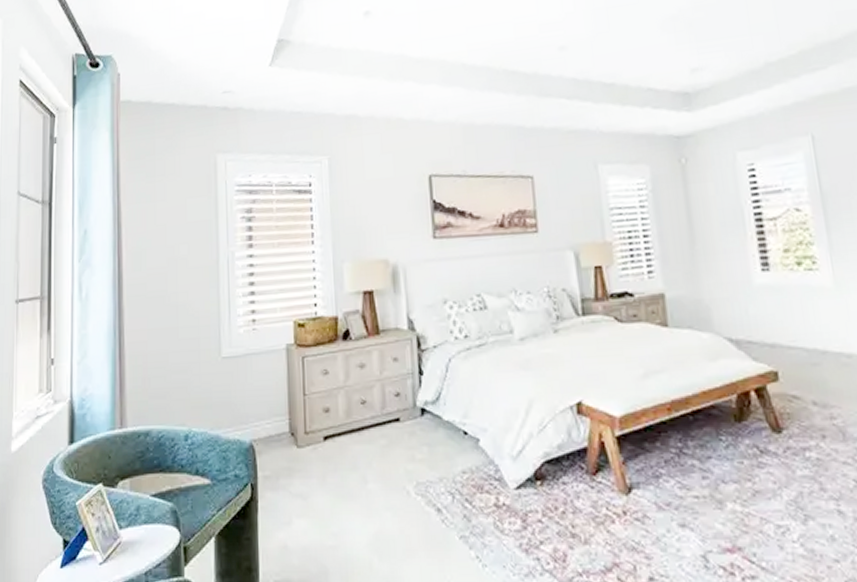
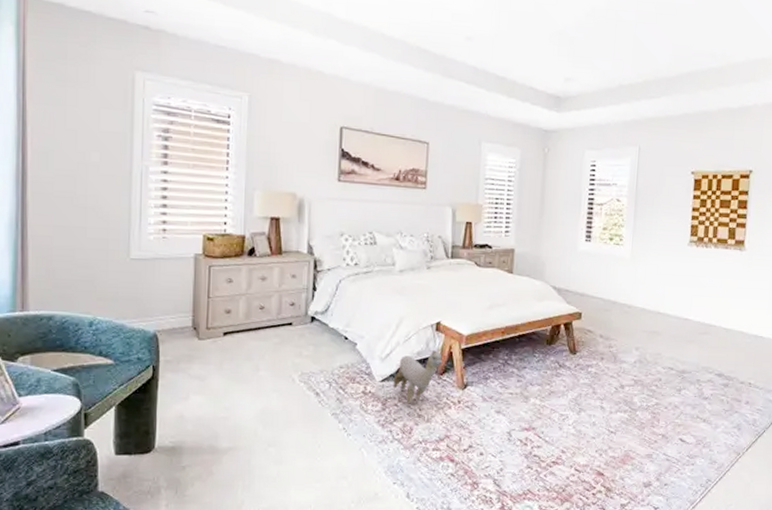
plush toy: none [531,438,593,519] -> present [393,348,442,404]

